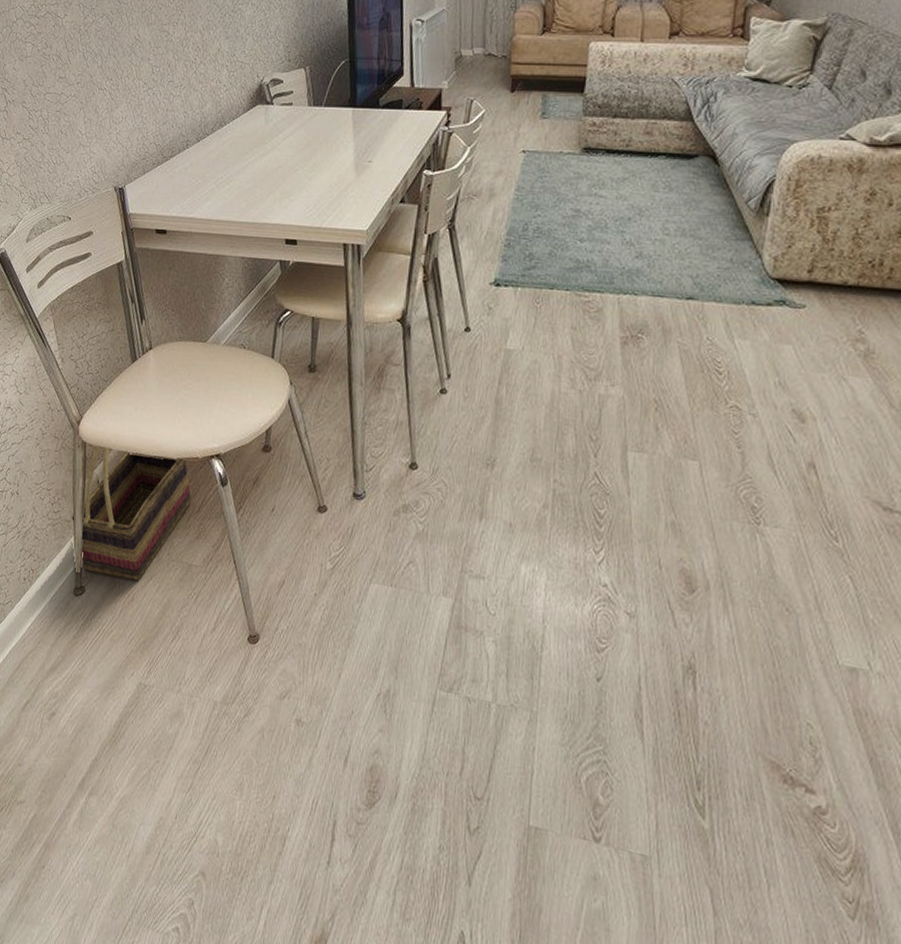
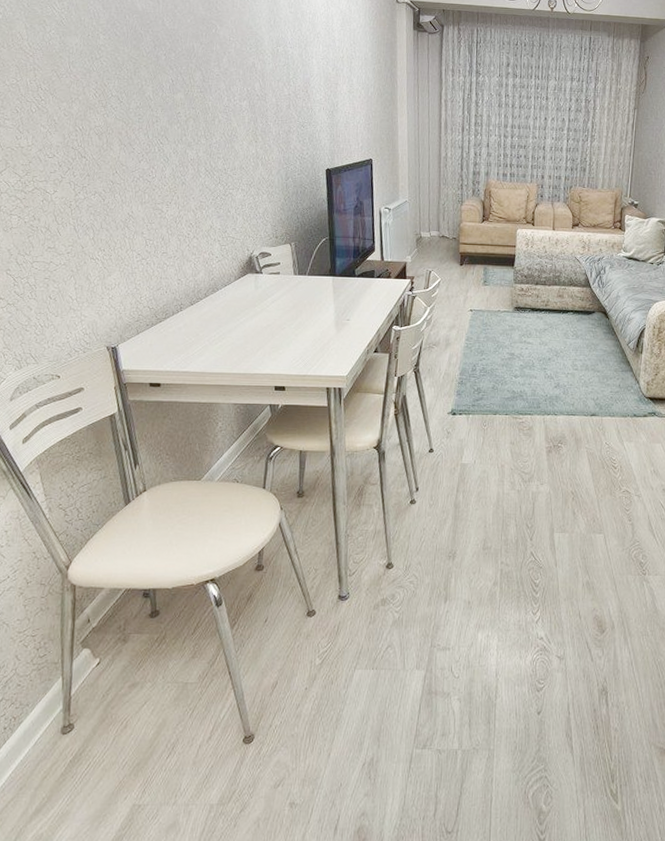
basket: present [71,444,191,581] -> none [59,585,187,708]

